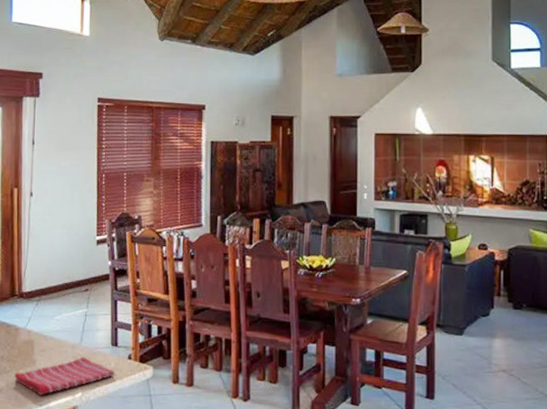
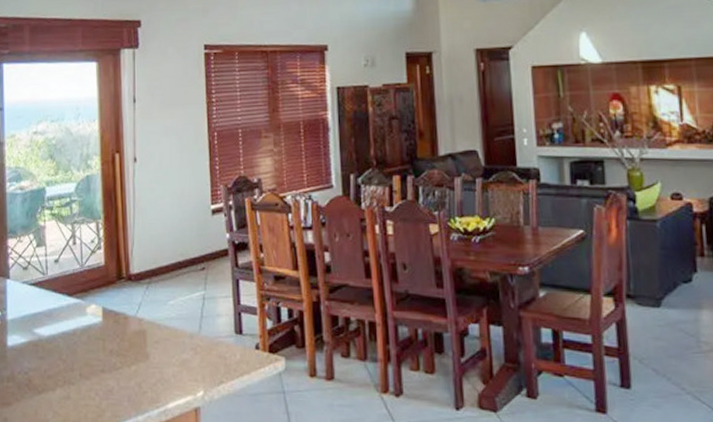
dish towel: present [14,356,115,396] -> none [126,347,241,396]

